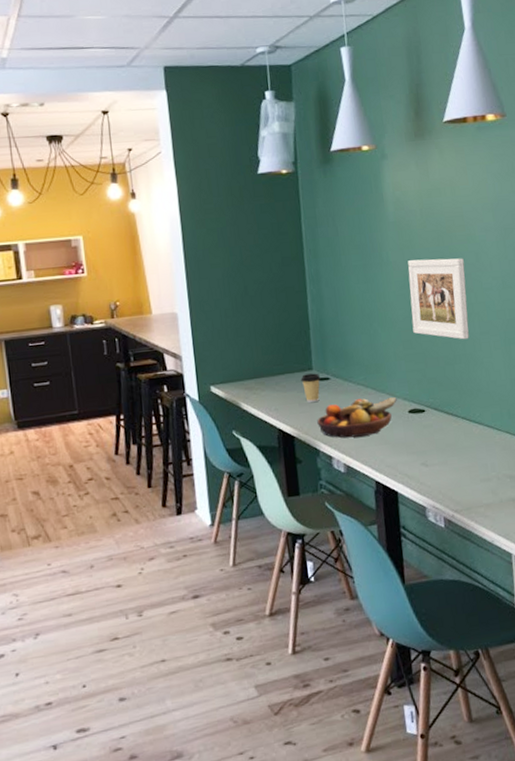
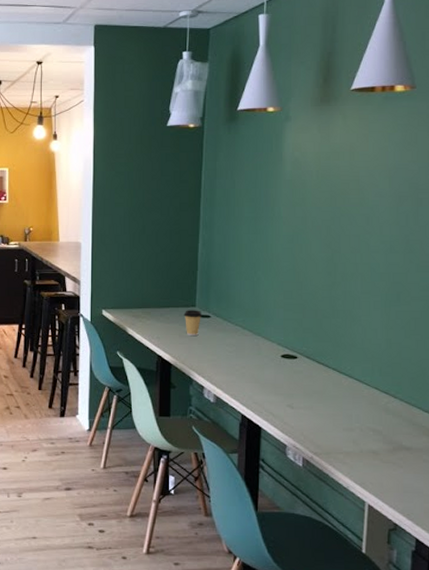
fruit bowl: present [317,397,397,438] -> none [194,338,271,374]
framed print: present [408,258,469,340] -> none [295,217,354,297]

